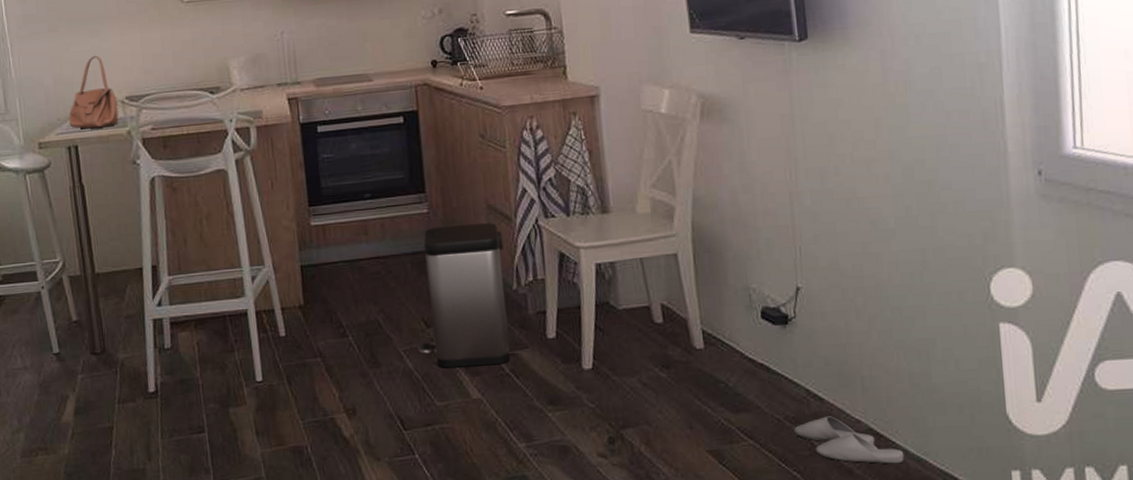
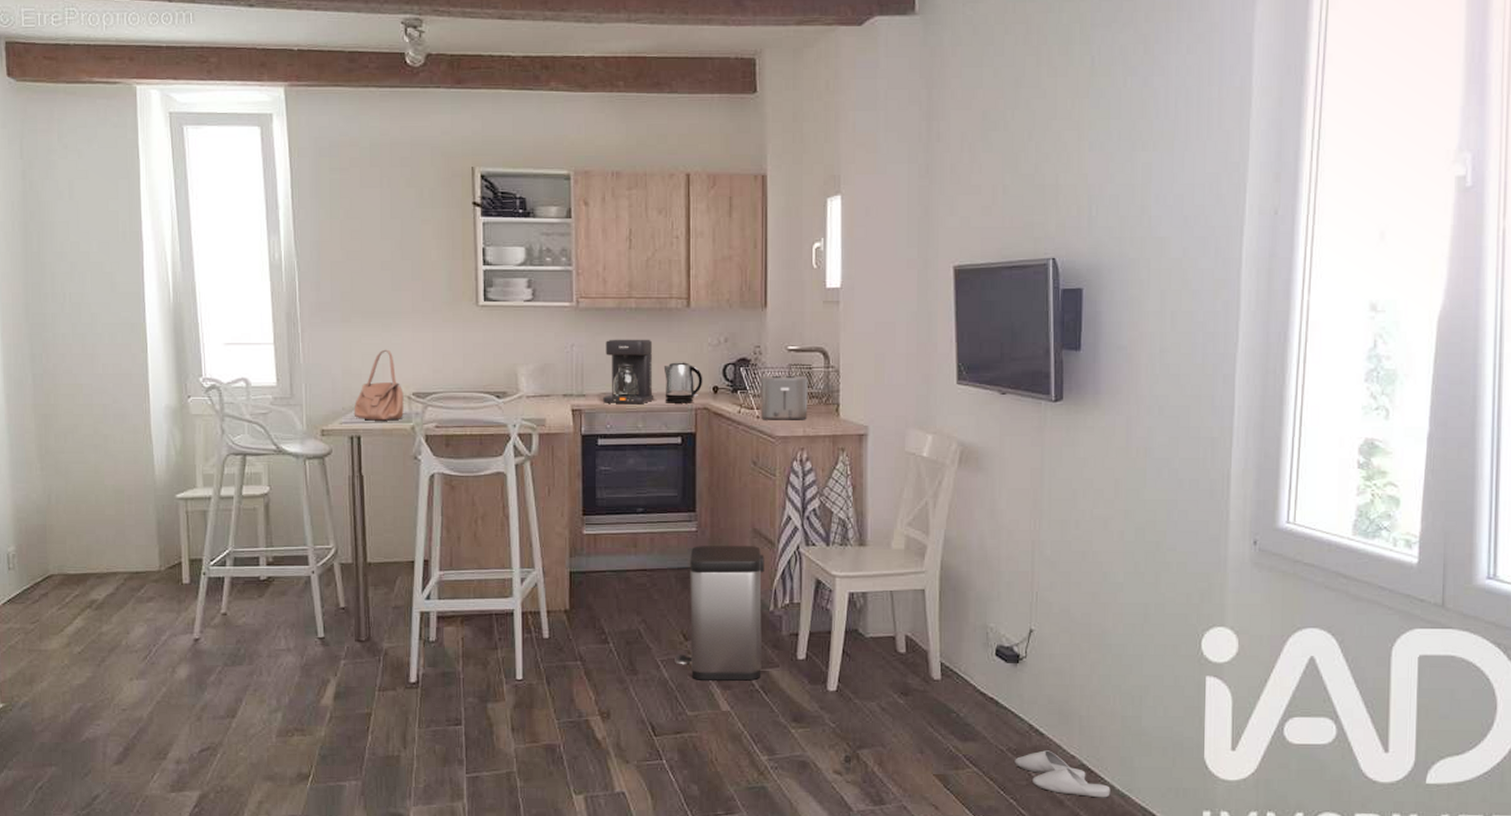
coffee maker: none [316,18,372,89] -> present [603,339,654,405]
kettle: none [378,38,421,83] -> present [663,362,703,403]
toaster: none [480,39,534,91] -> present [760,375,808,420]

